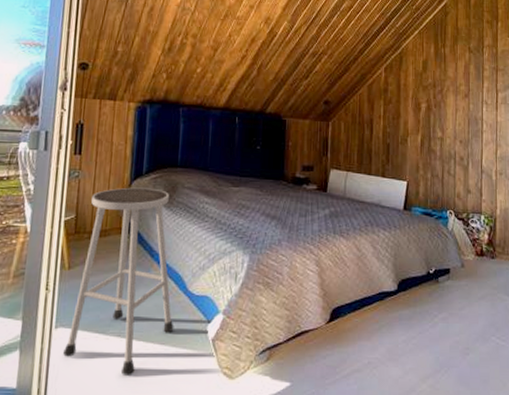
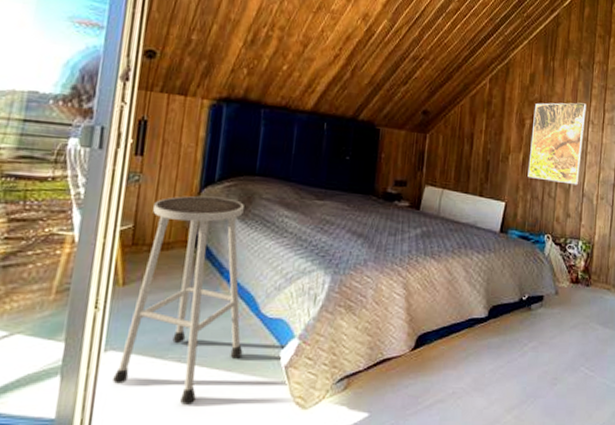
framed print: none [426,85,479,163] -> present [527,102,586,185]

